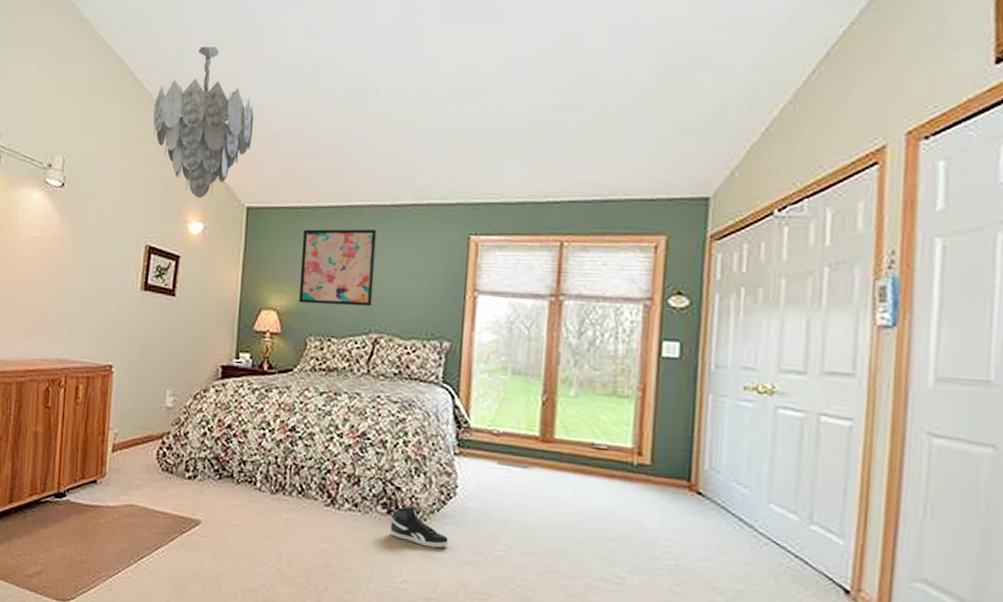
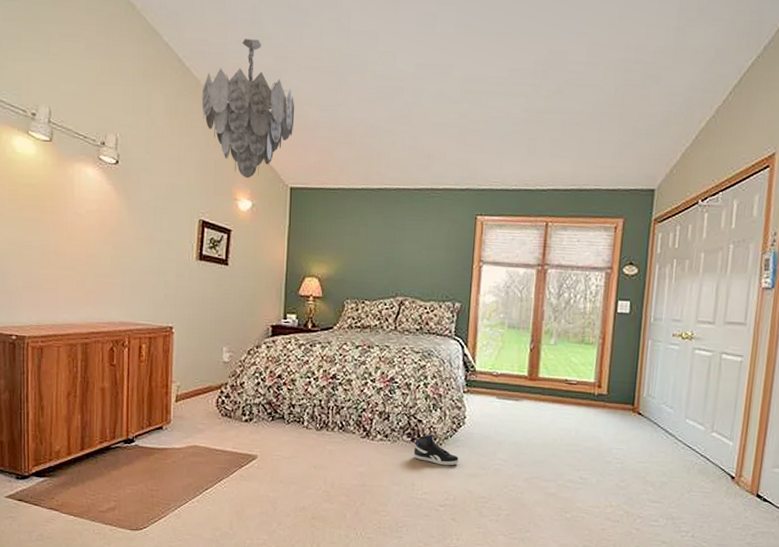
wall art: present [298,229,377,307] -> none [336,208,402,275]

